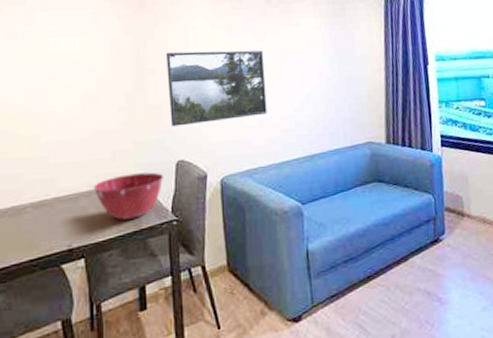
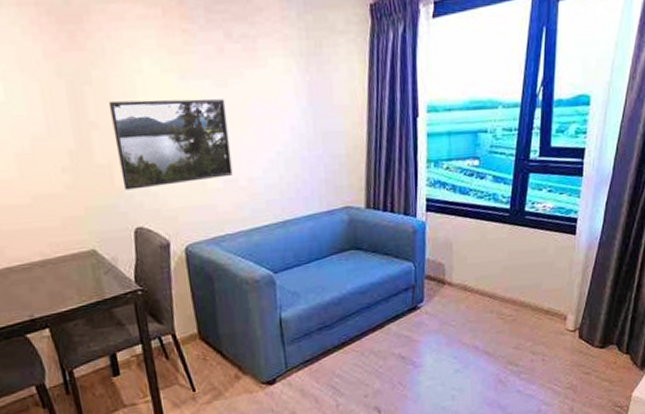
mixing bowl: present [93,172,165,220] -> none [46,240,124,290]

